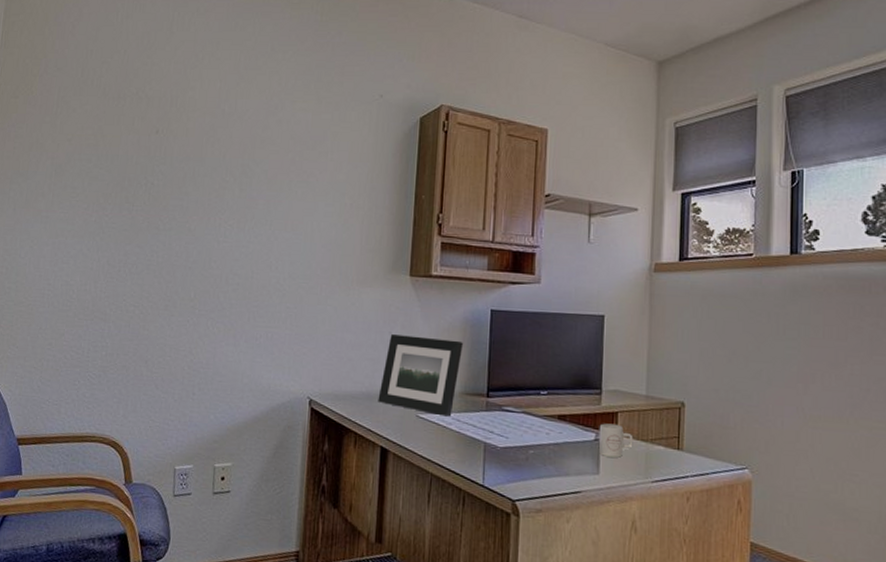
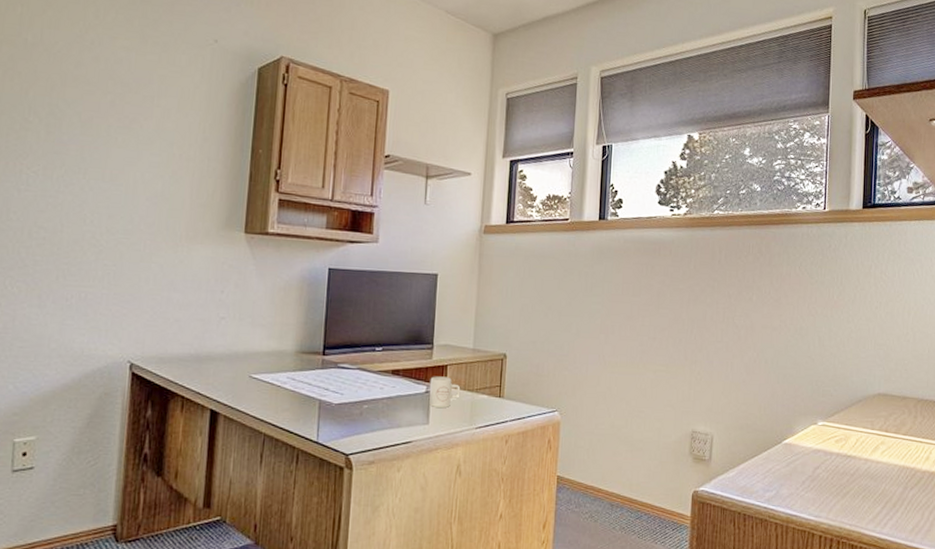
picture frame: present [378,334,463,417] -> none [208,293,299,376]

